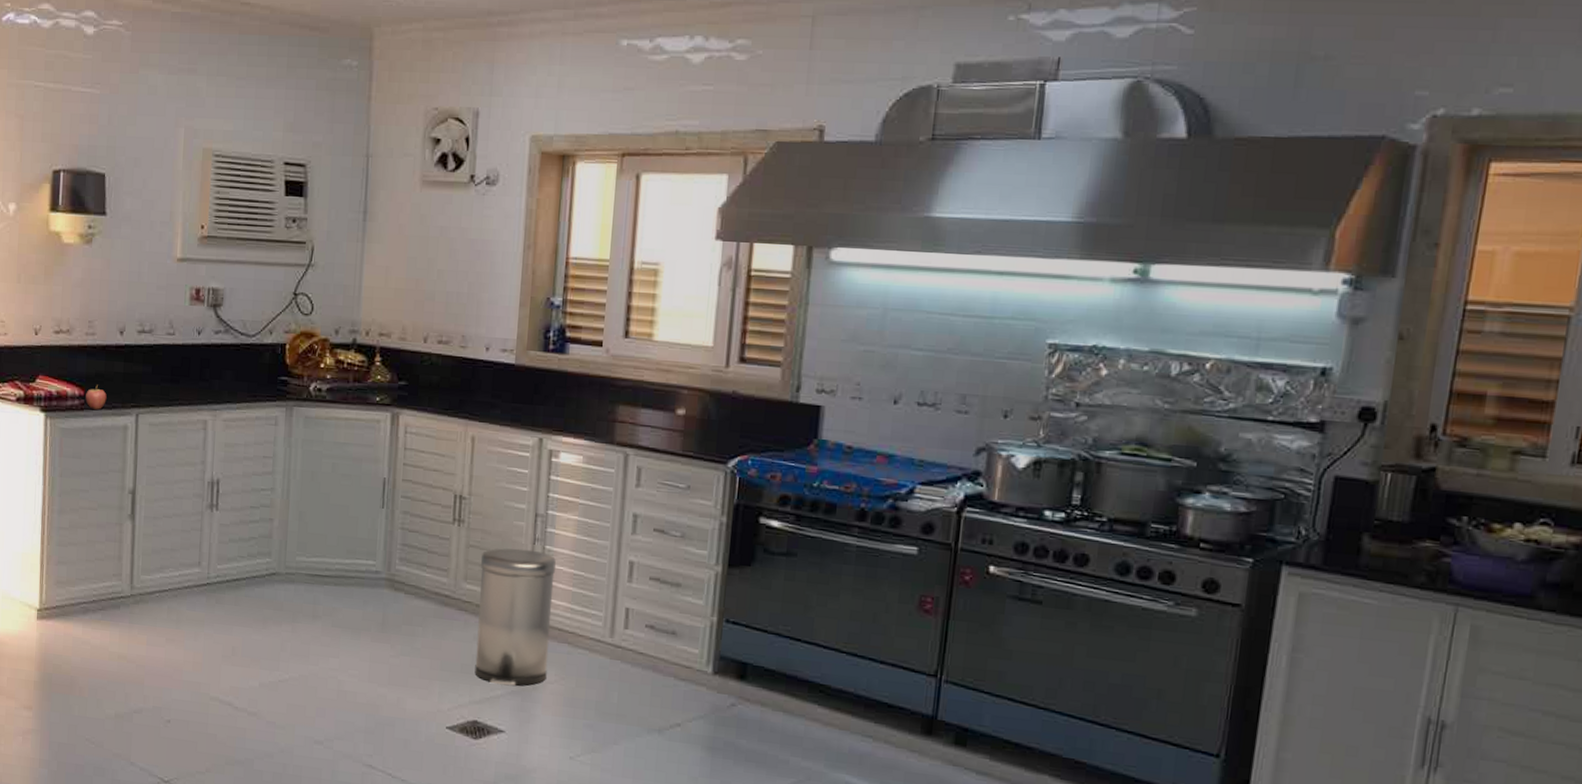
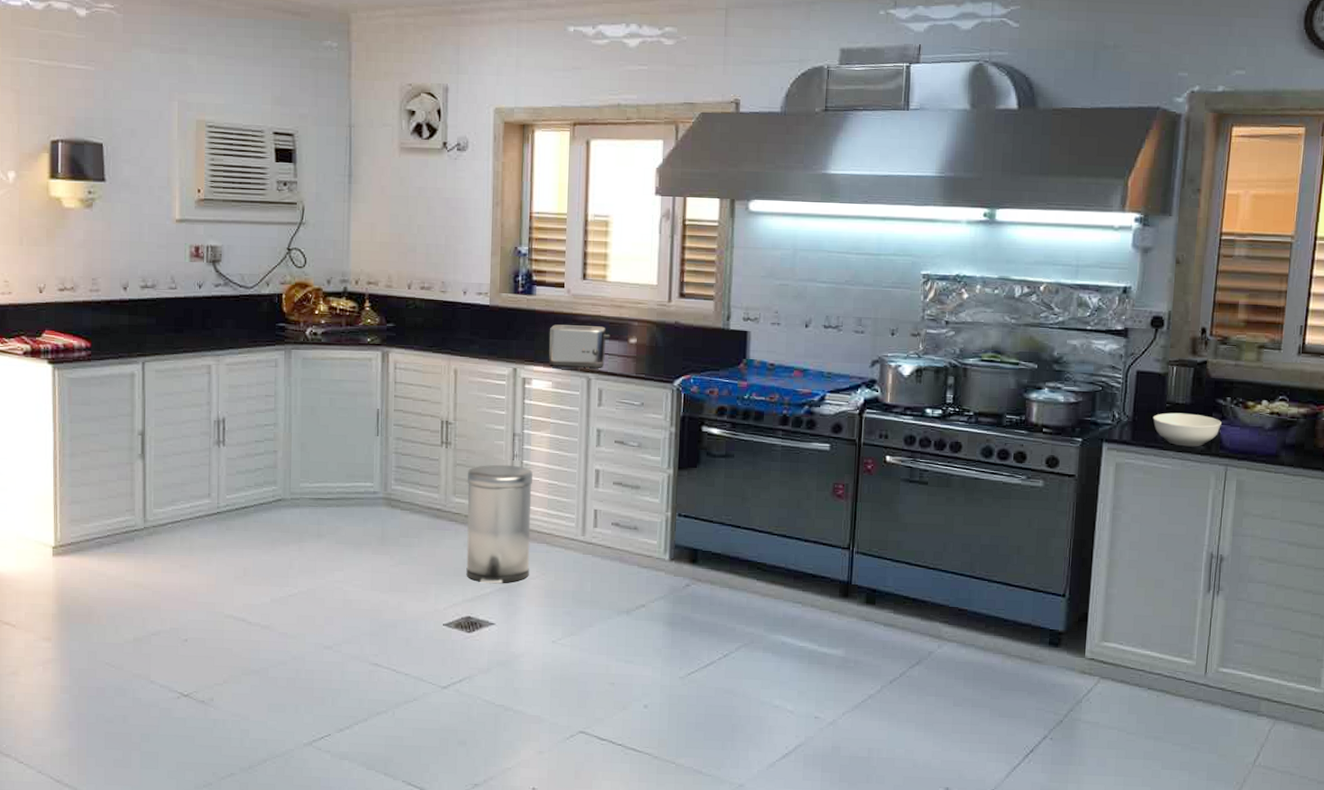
fruit: present [85,384,107,411] -> none [92,336,113,361]
toaster: none [580,389,654,442] -> present [548,324,610,368]
bowl: none [1354,532,1453,579] -> present [1152,412,1221,447]

